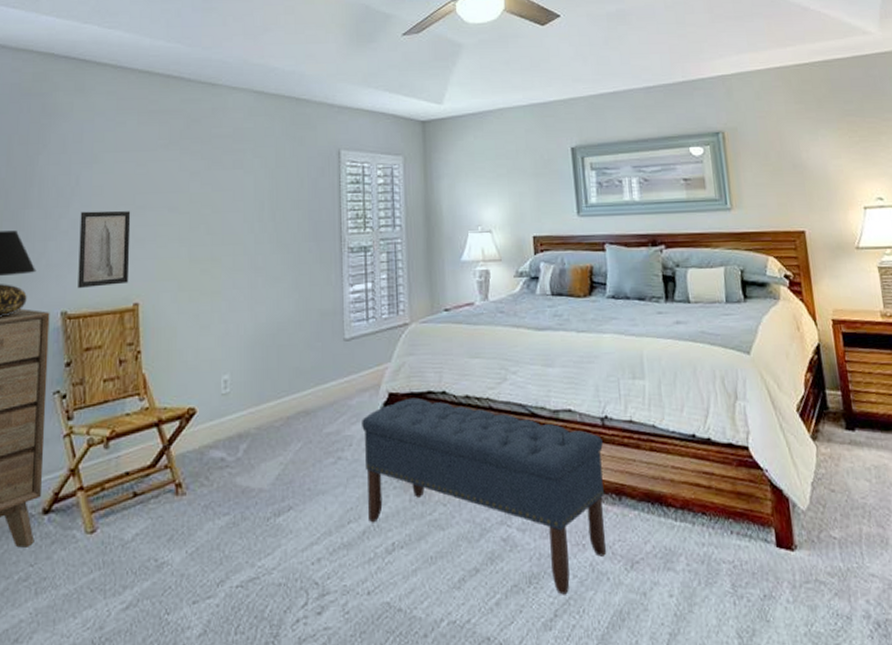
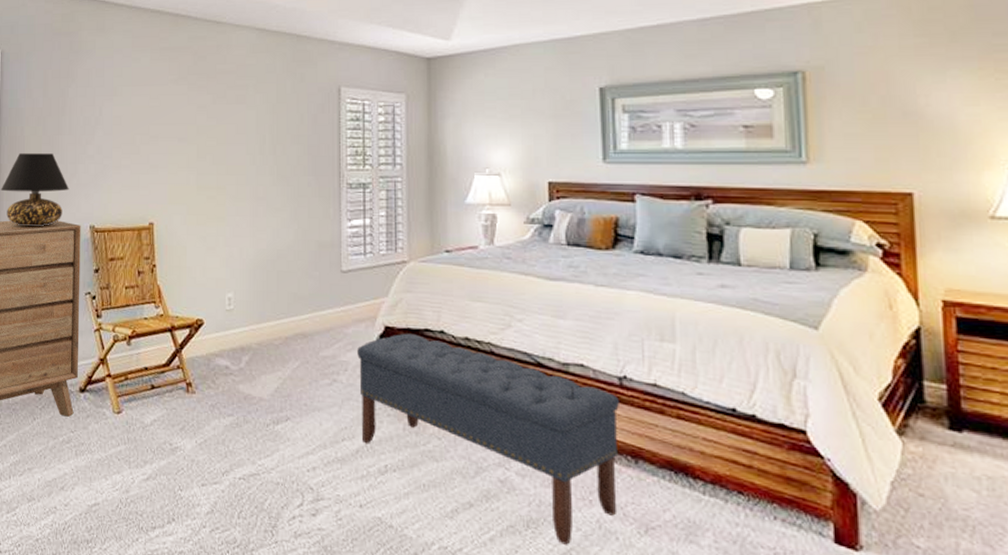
wall art: present [78,210,131,288] -> none [103,139,146,206]

